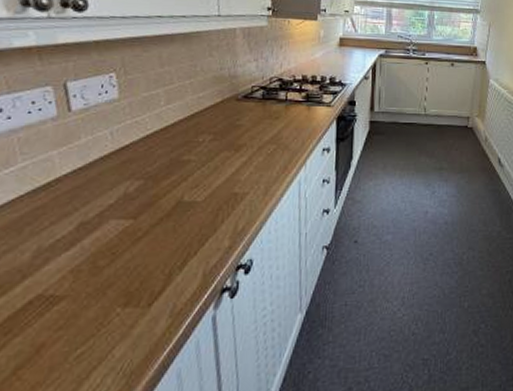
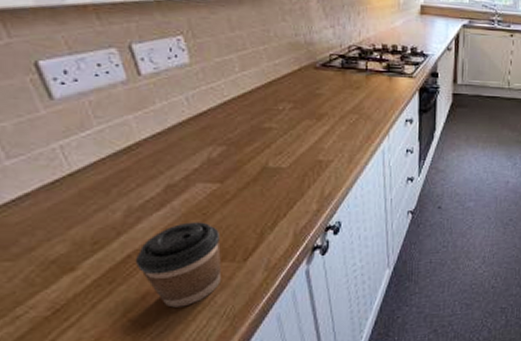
coffee cup: none [35,262,127,363] -> present [135,222,221,308]

